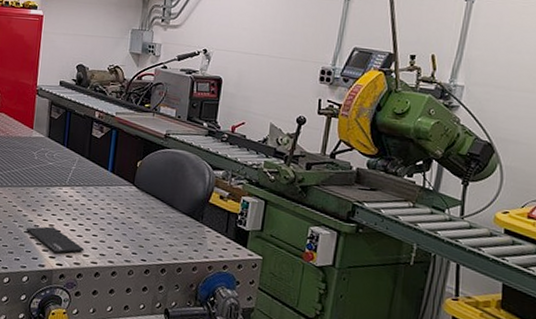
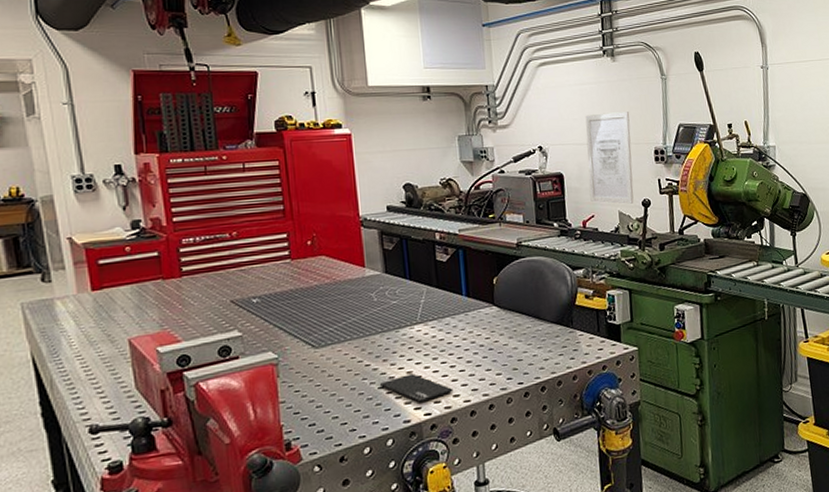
wall art: none [244,26,303,119] -> present [585,112,634,204]

